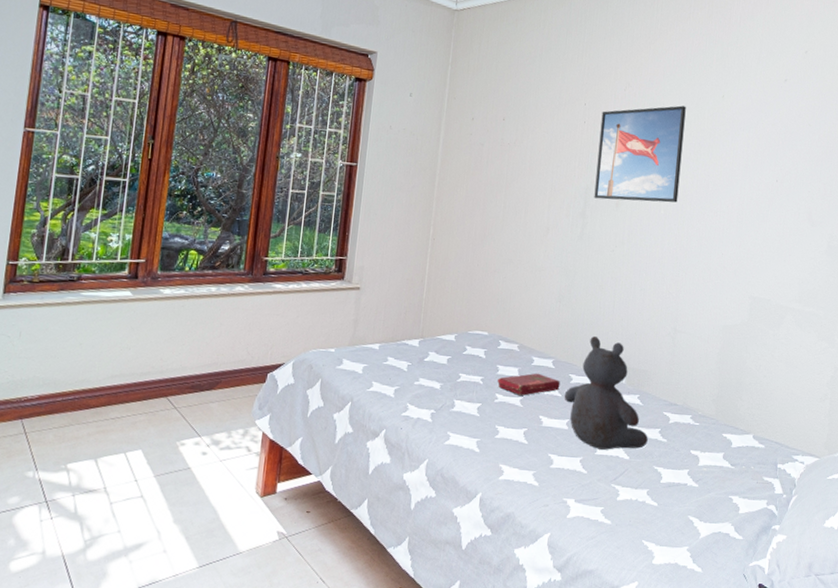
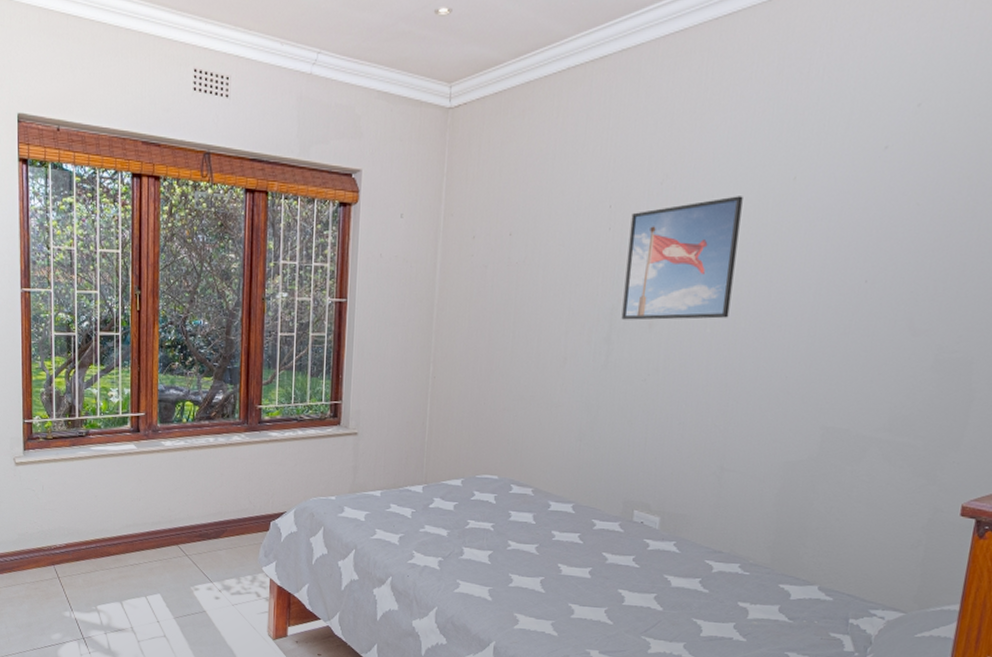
book: present [497,373,560,396] -> none [510,518,582,543]
teddy bear: present [564,336,648,450] -> none [586,478,686,601]

